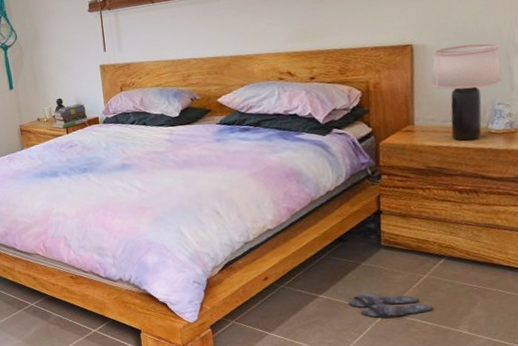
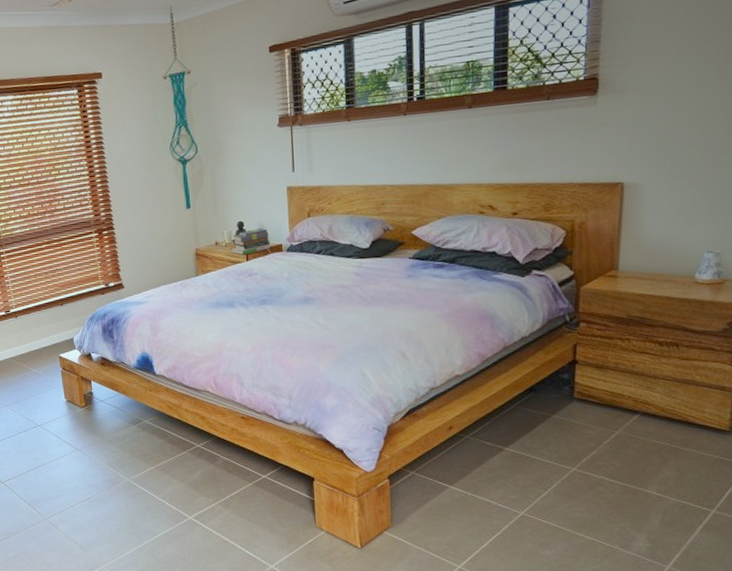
slippers: present [348,293,433,319] -> none [535,448,622,476]
table lamp: present [431,42,502,141] -> none [640,185,714,290]

